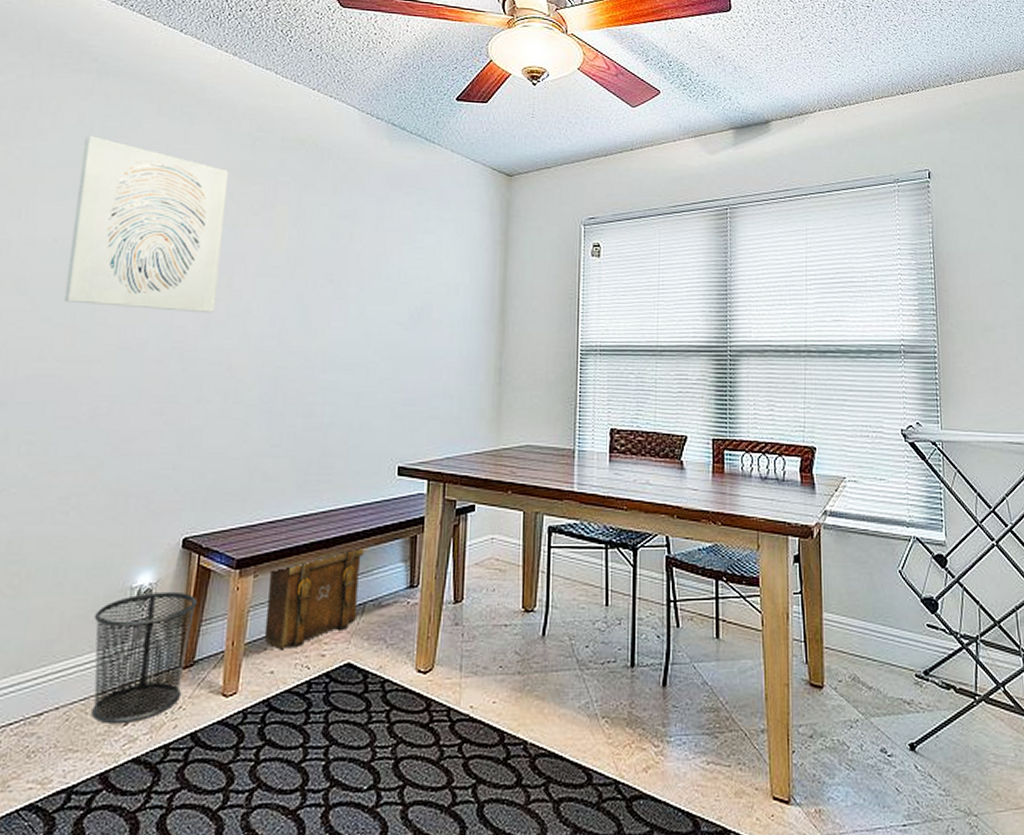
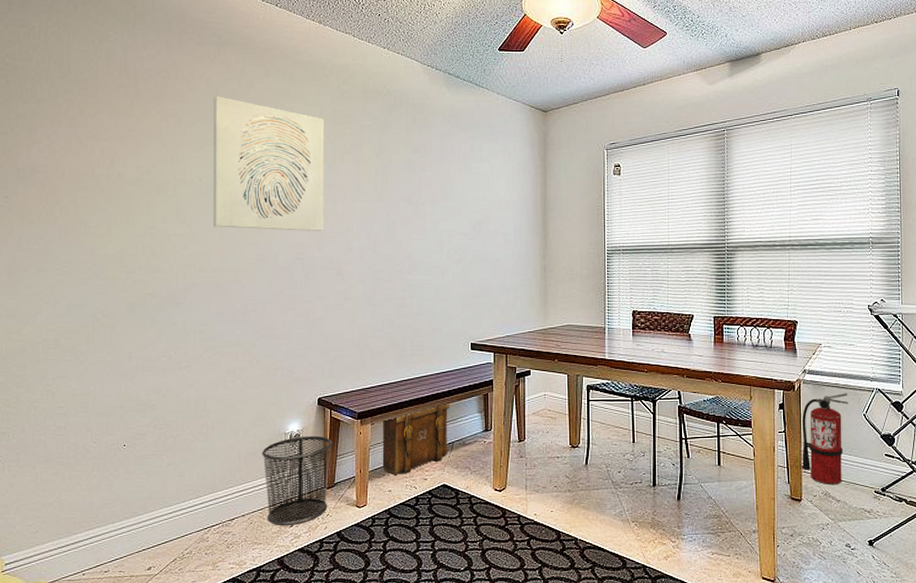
fire extinguisher: none [823,542,880,667] -> present [802,393,849,485]

